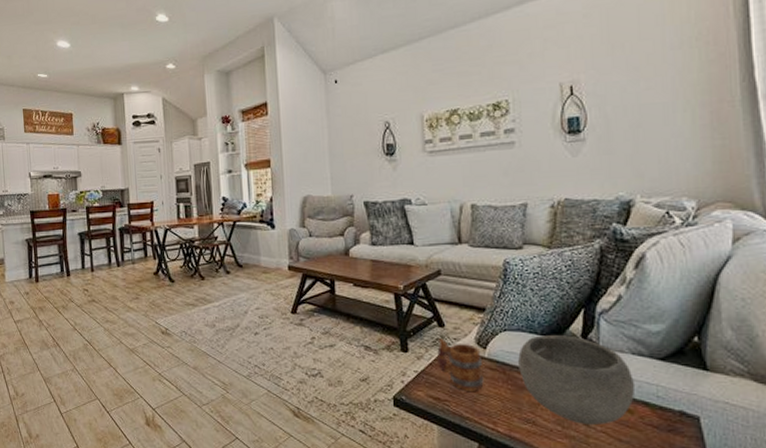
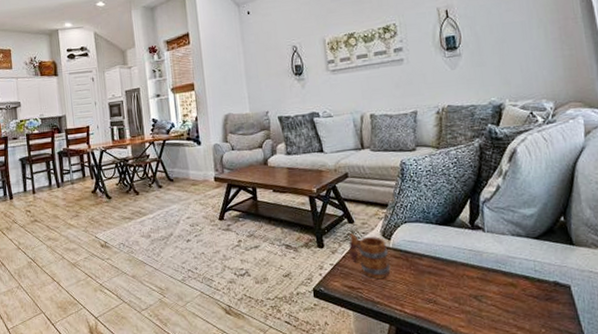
bowl: present [518,335,634,425] -> none [418,223,516,300]

